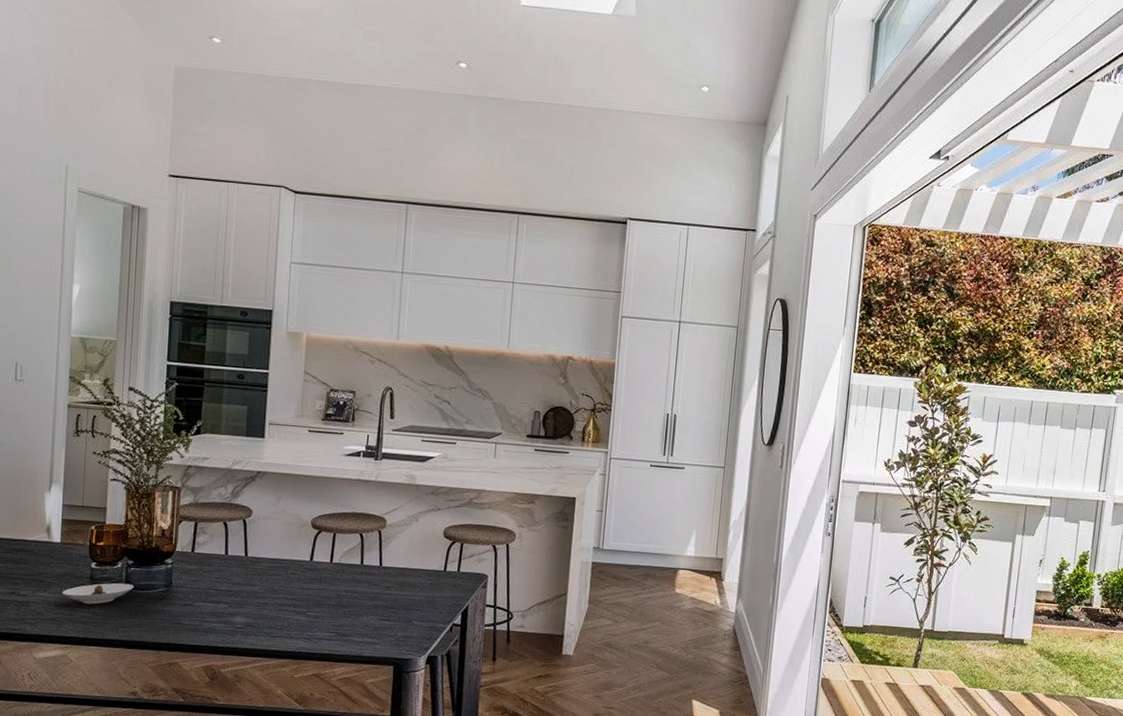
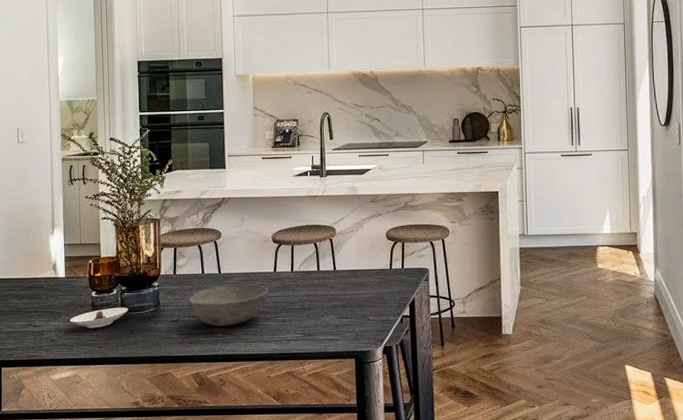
bowl: none [206,569,302,617] -> present [189,283,269,326]

